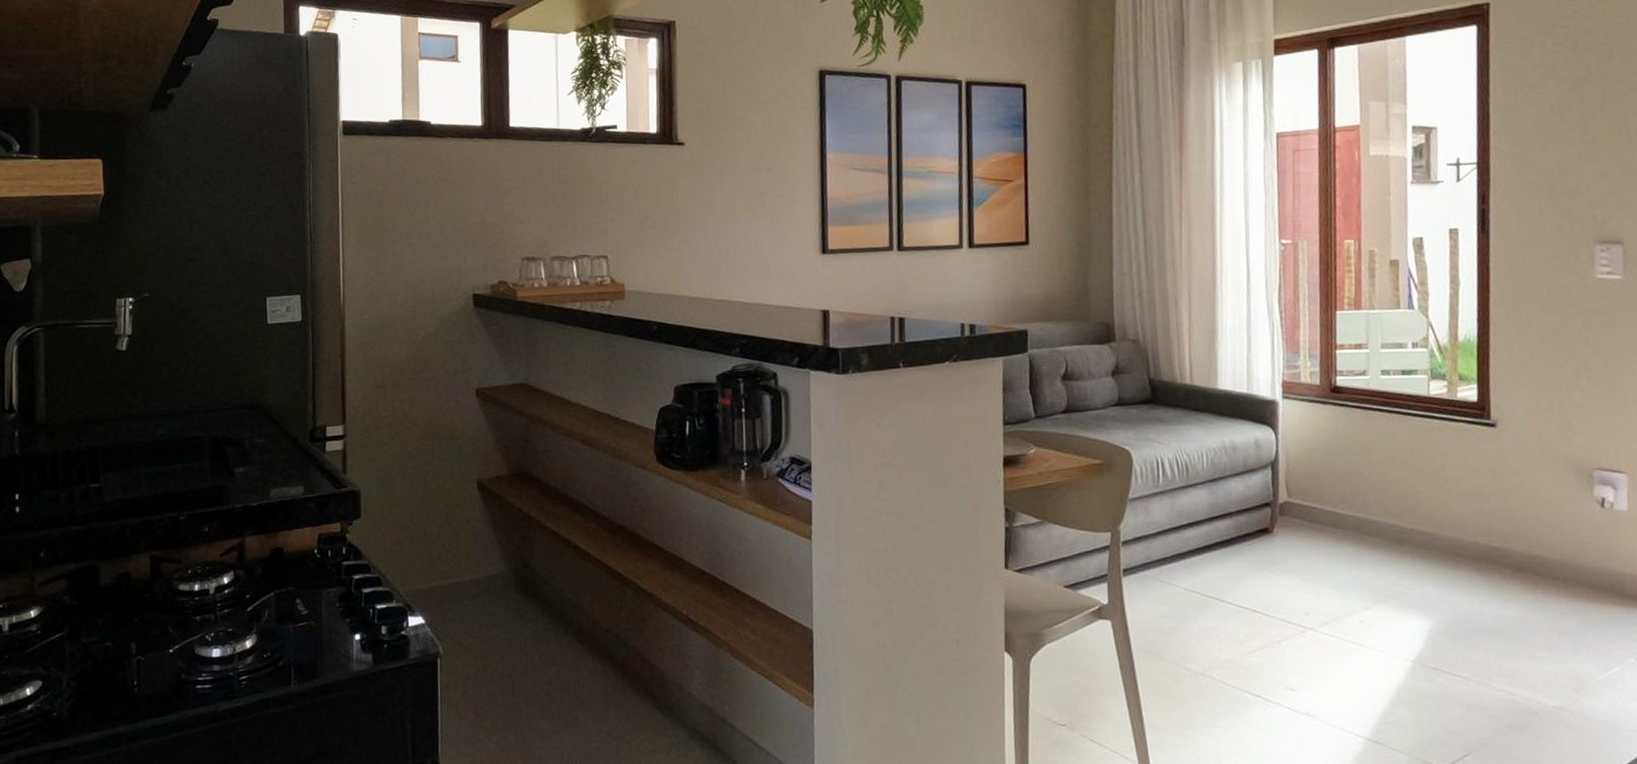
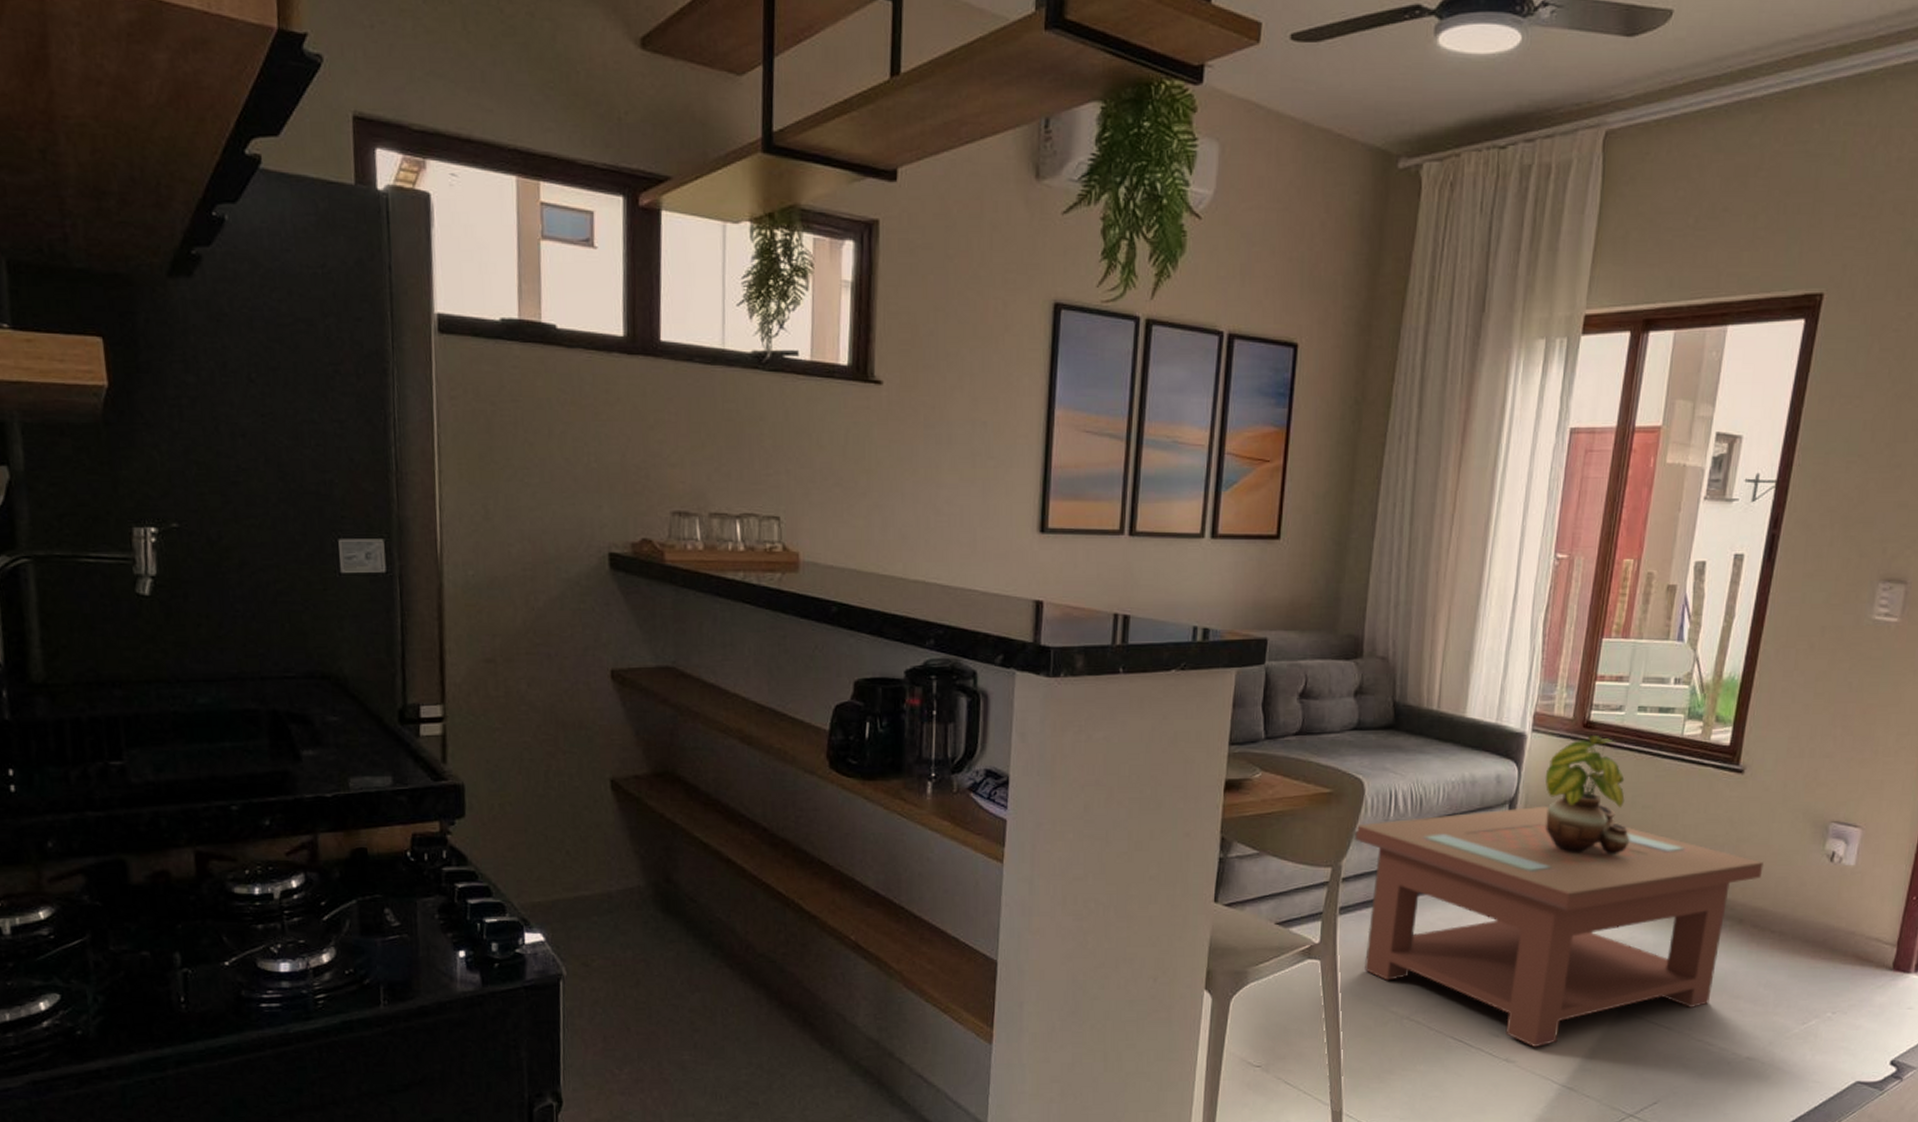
coffee table: none [1128,466,1534,701] -> present [1354,805,1764,1048]
potted plant: none [1301,399,1395,510] -> present [1545,736,1630,854]

